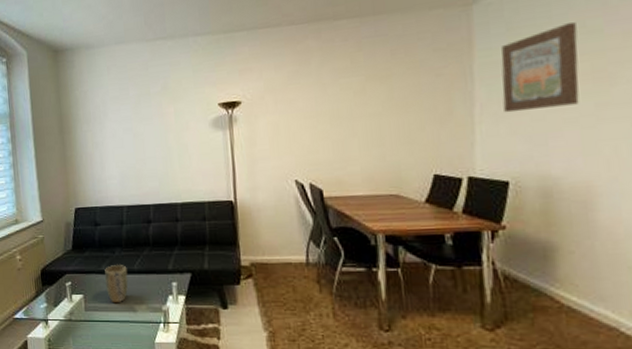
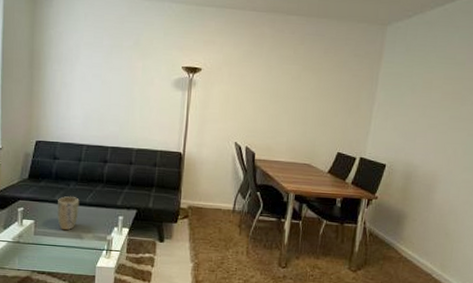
wall art: present [501,22,580,113] -> none [393,54,450,115]

